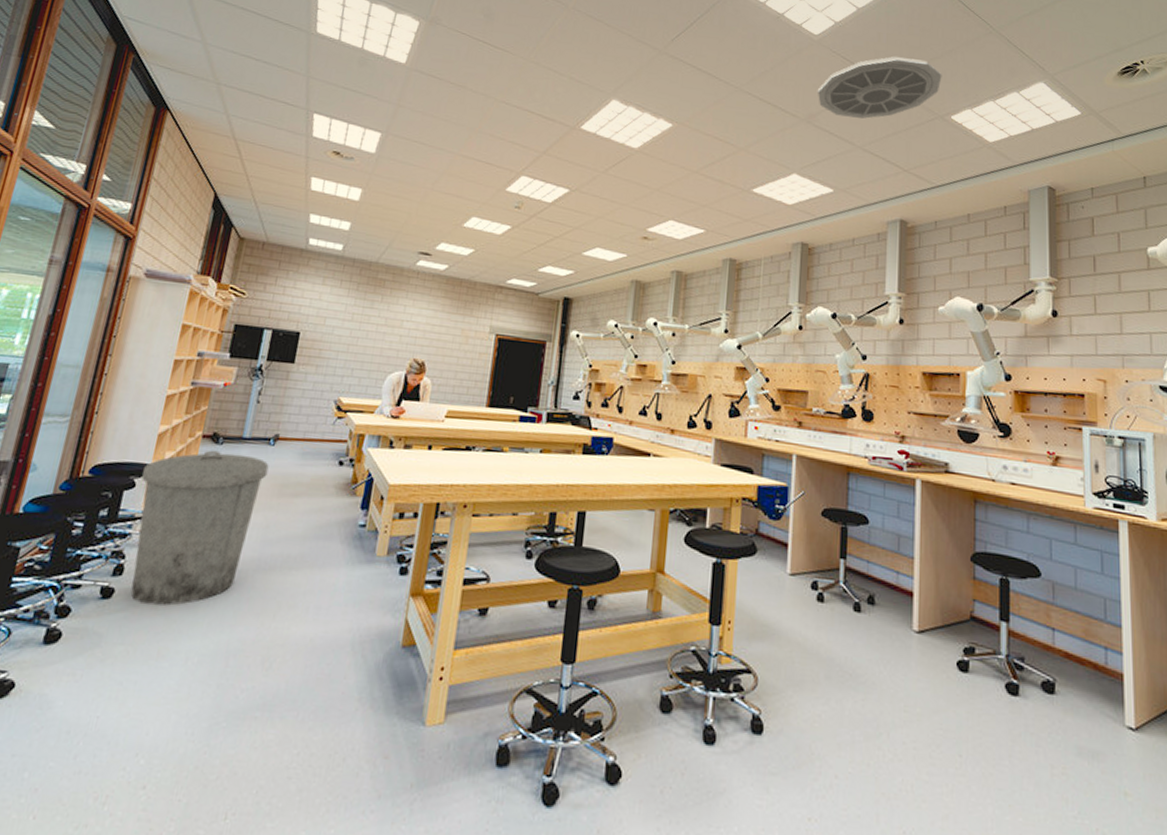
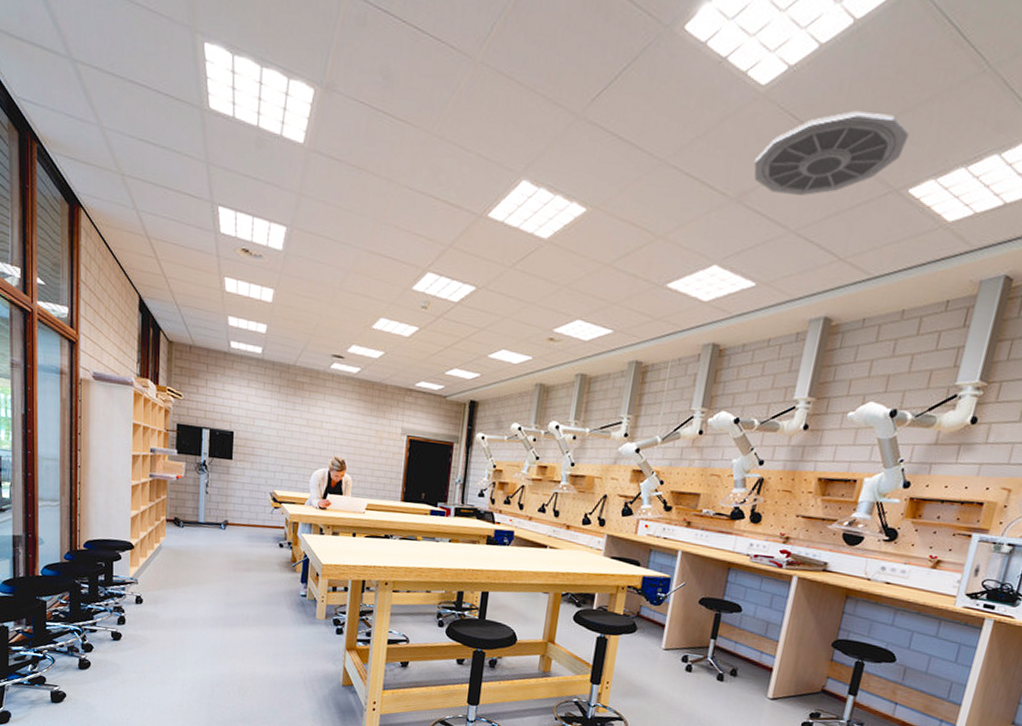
trash can: present [130,450,269,606] -> none [125,531,223,648]

